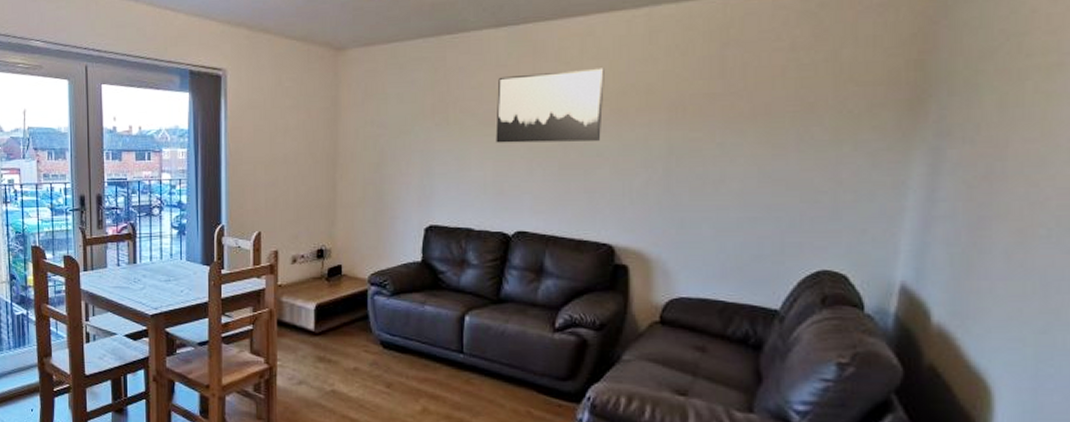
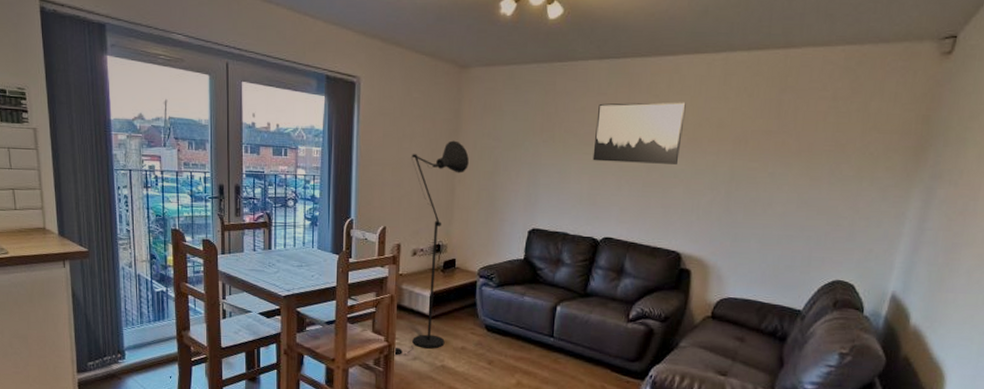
floor lamp: none [275,131,351,380] -> present [393,140,469,356]

